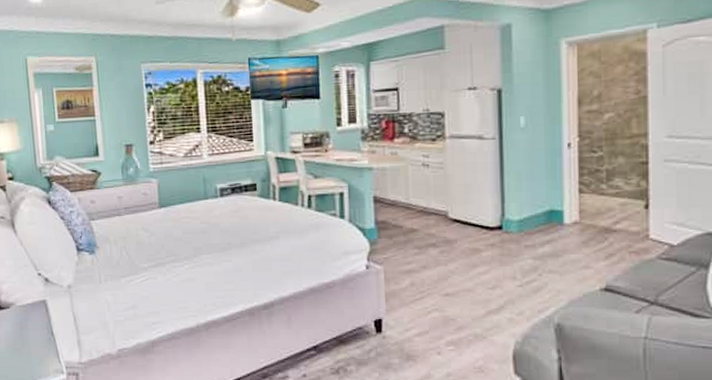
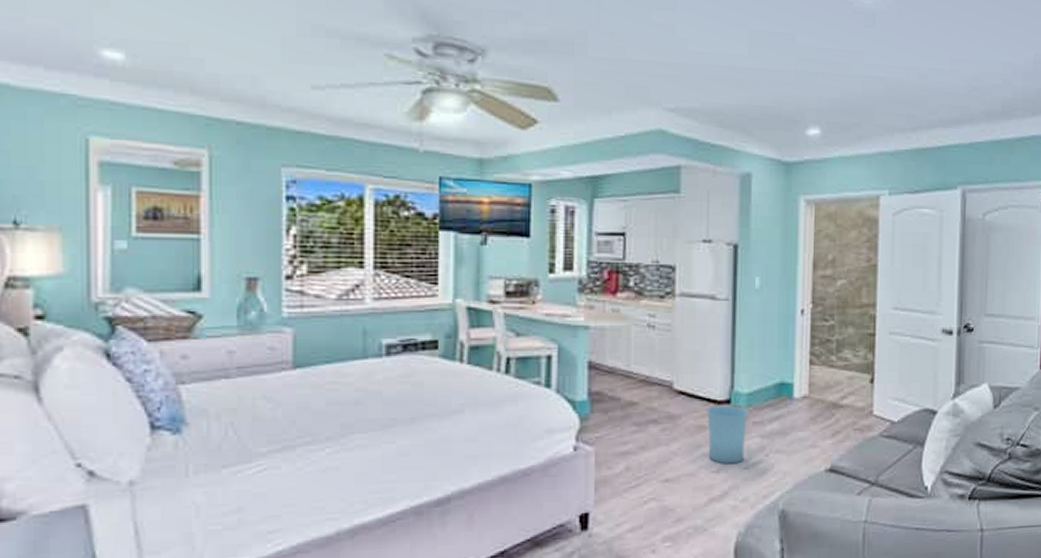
waste bin: none [479,231,520,282] -> present [706,405,748,464]

